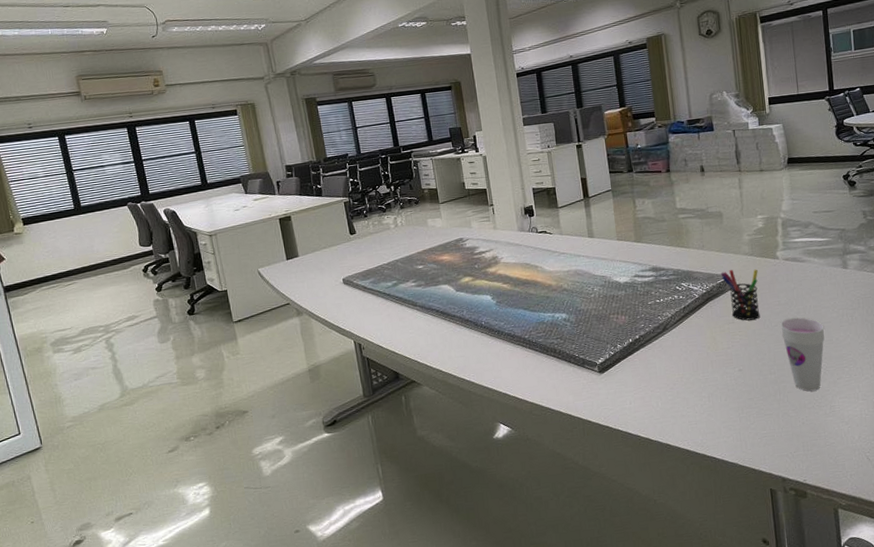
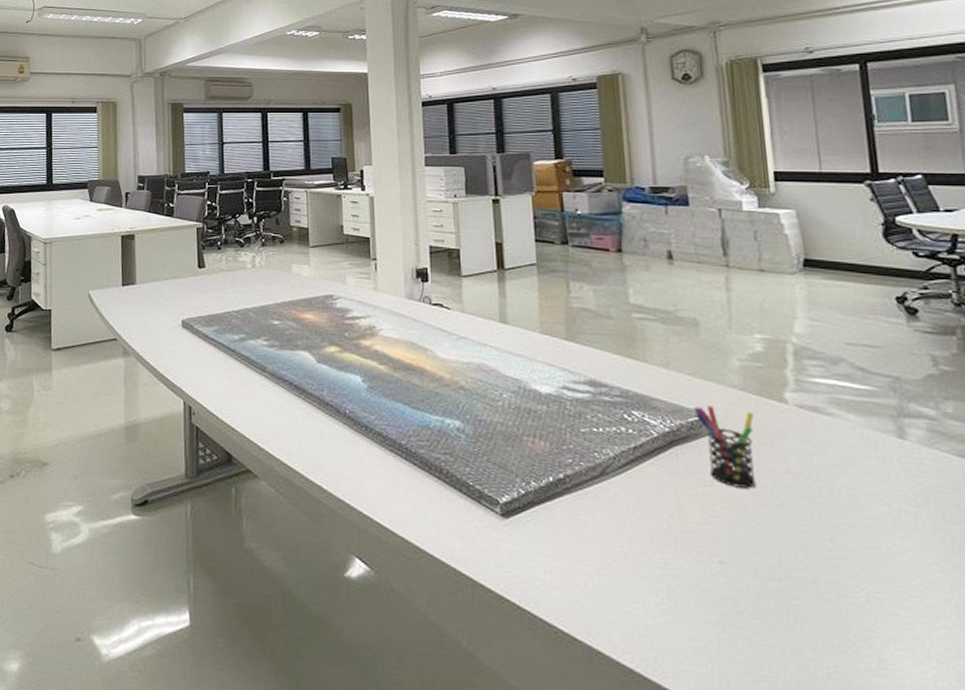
cup: present [780,317,825,392] -> none [790,498,867,626]

